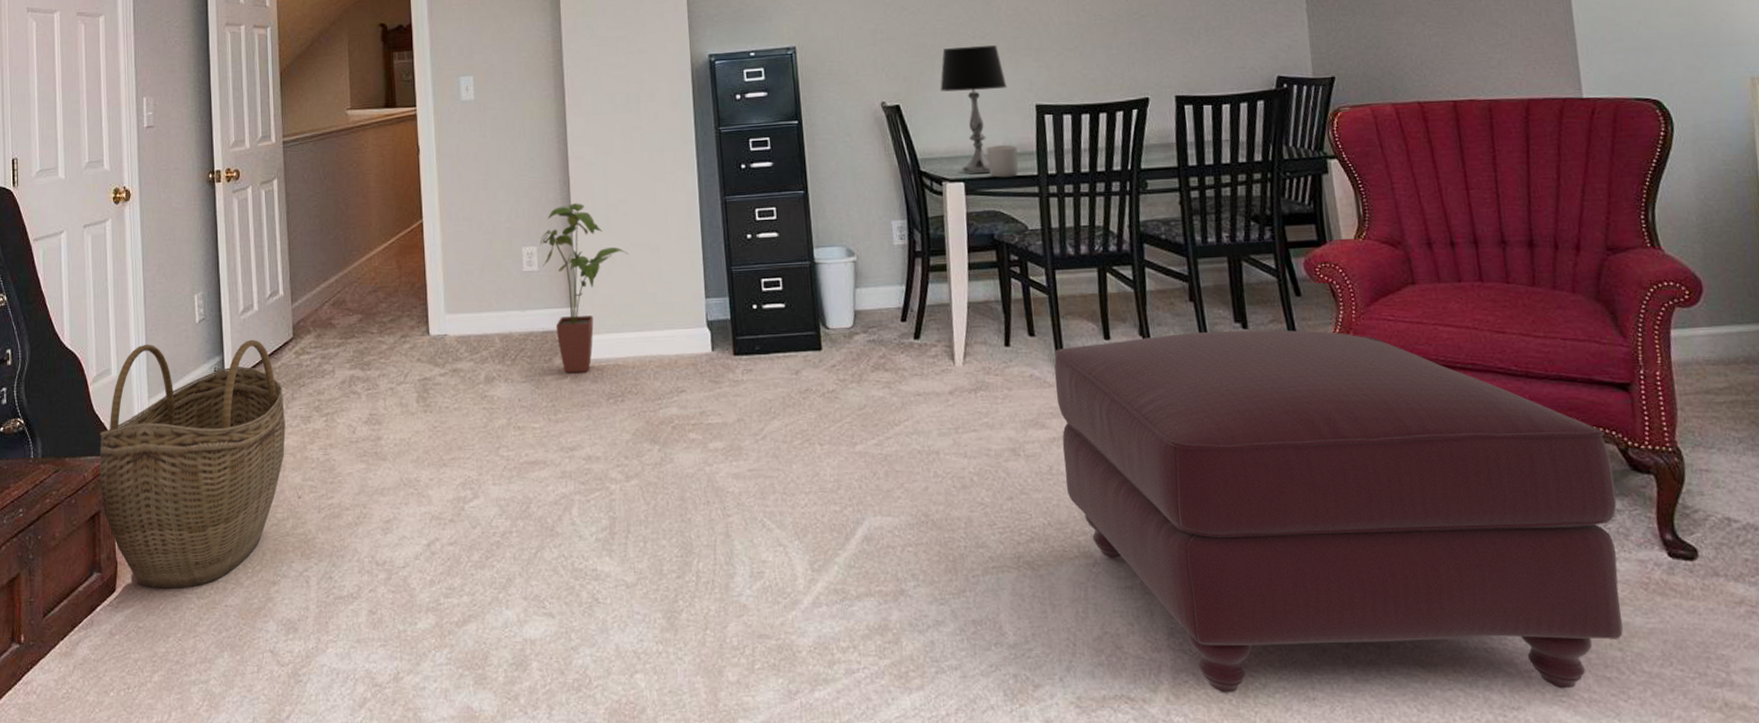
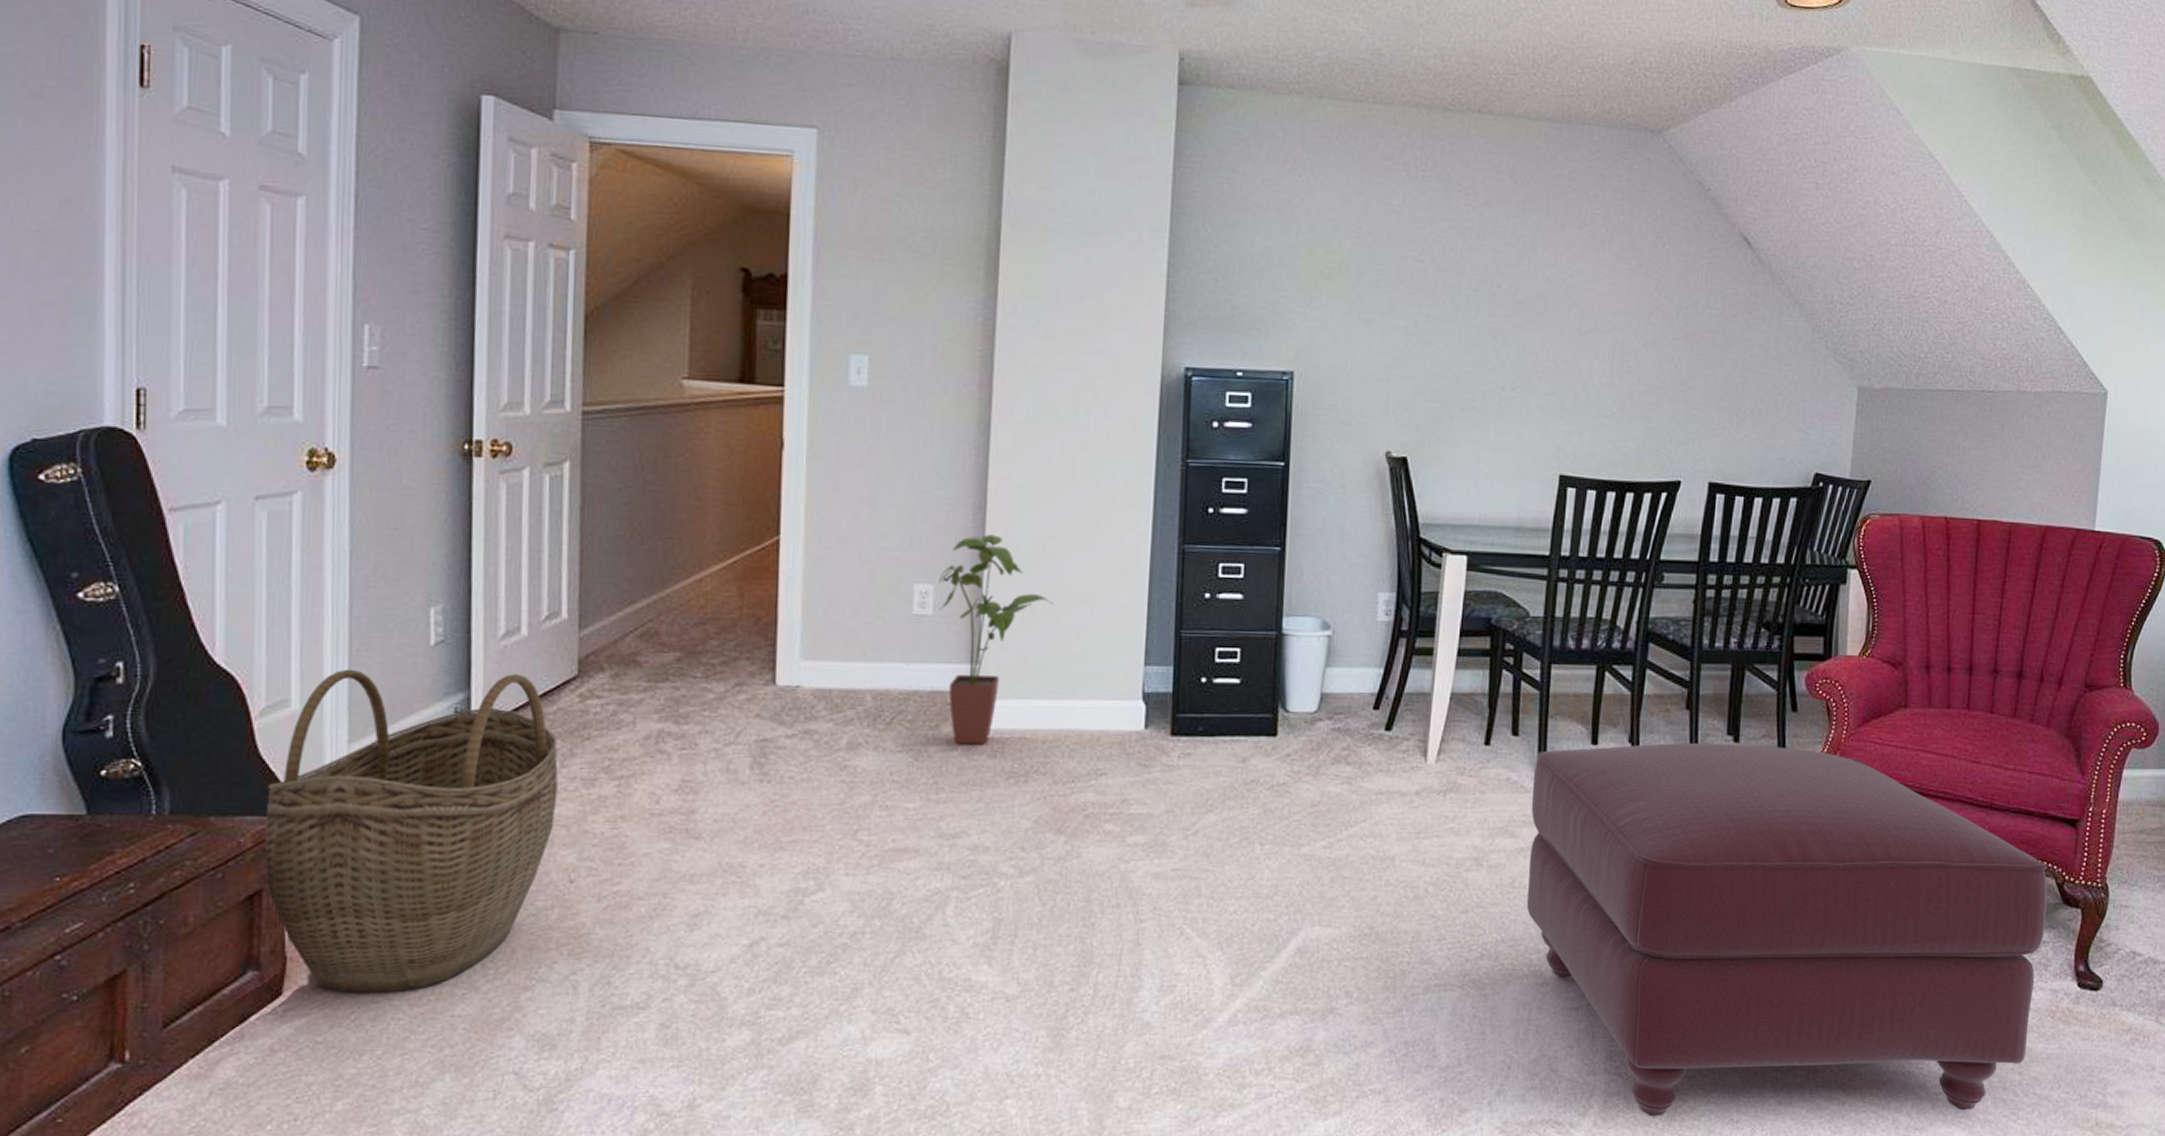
table lamp: present [940,45,1008,174] -> none [1456,397,1532,548]
mug: present [986,144,1019,178] -> none [1496,516,1532,555]

